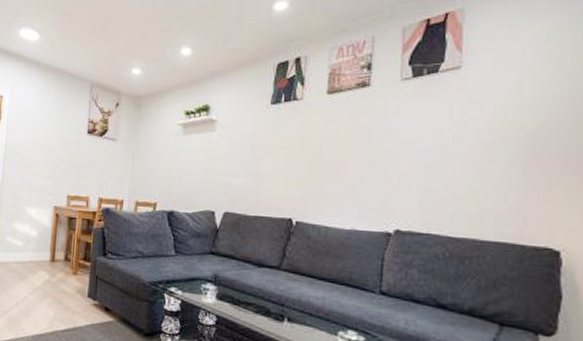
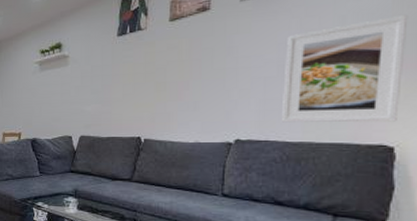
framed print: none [443,112,569,224] -> present [281,15,409,123]

